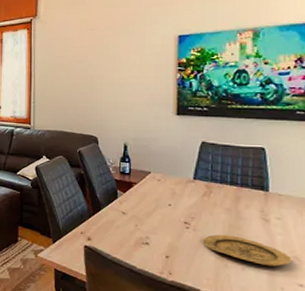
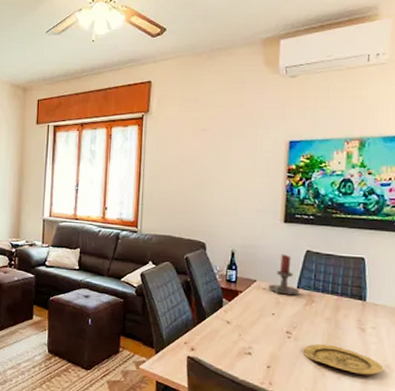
candle holder: none [164,146,197,187] -> present [269,254,300,296]

